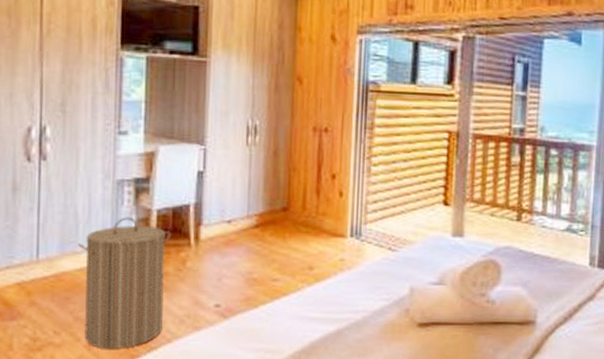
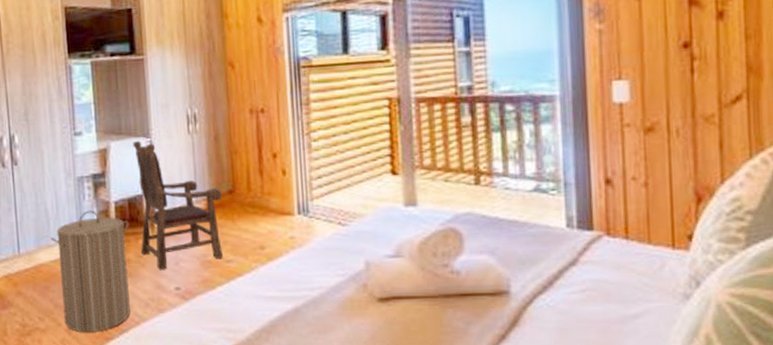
armchair: none [180,147,276,286] -> present [132,140,224,271]

